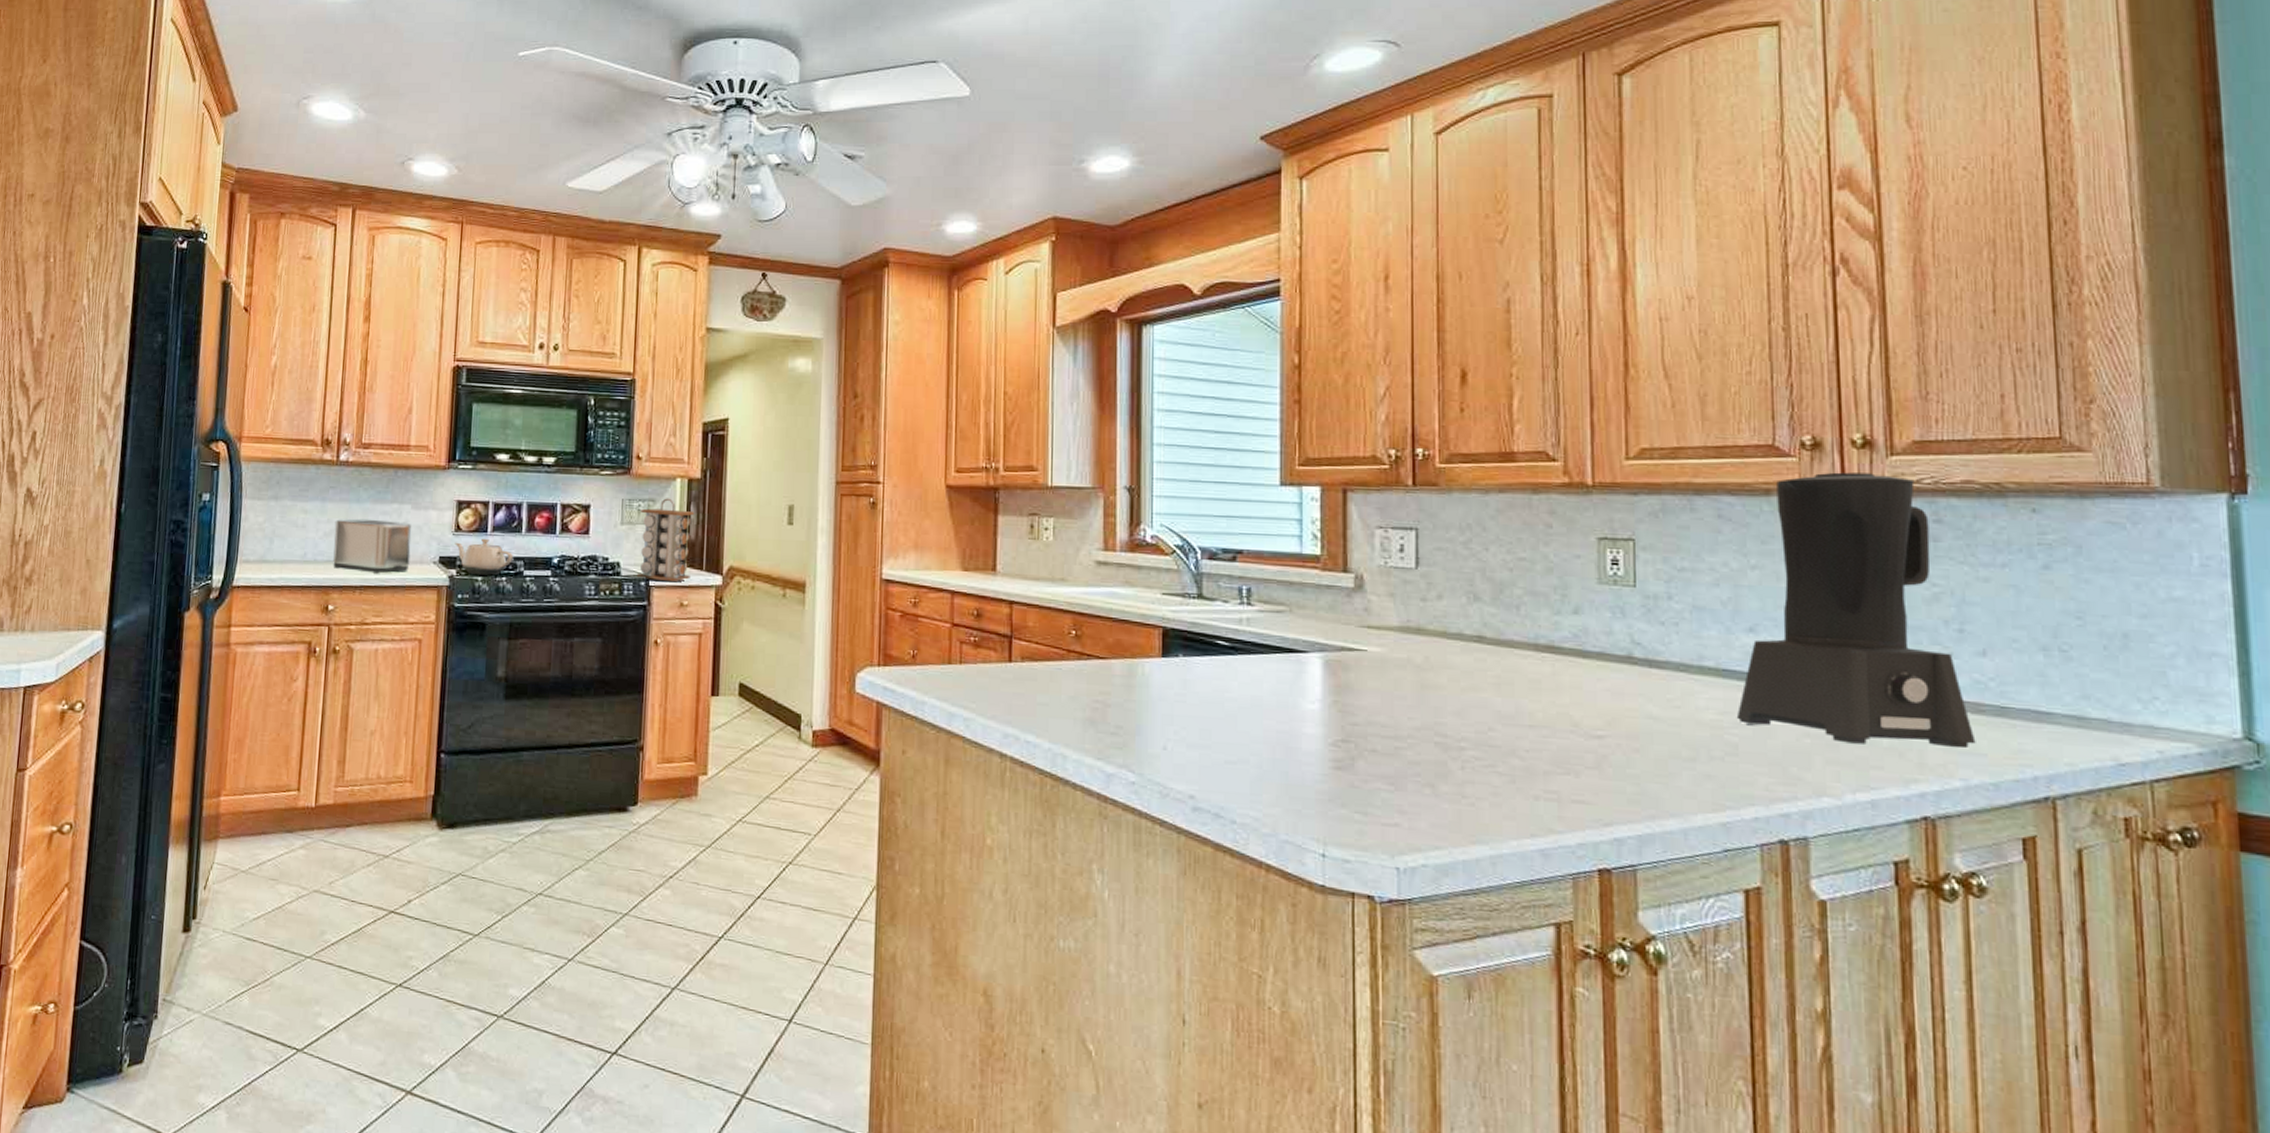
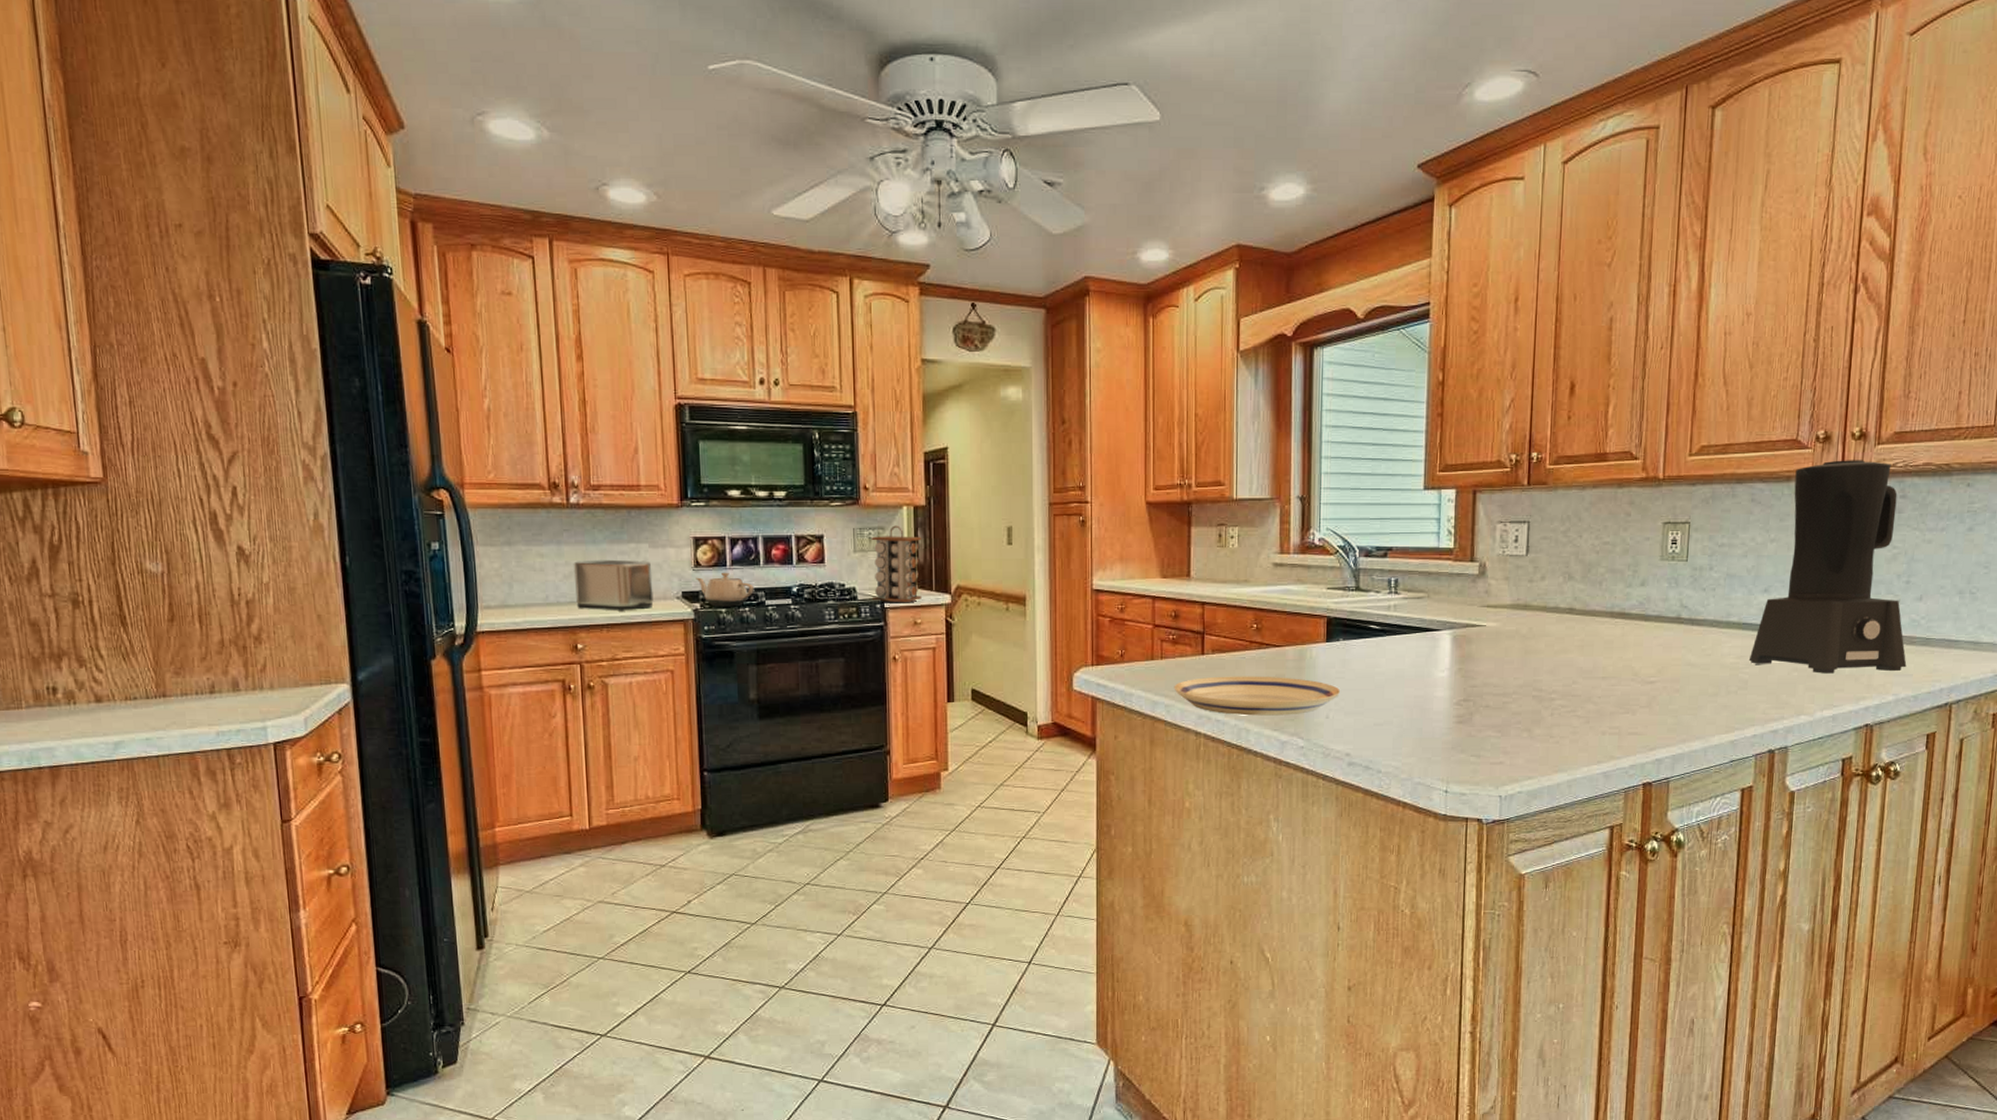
plate: none [974,688,1180,743] -> present [1174,676,1340,716]

